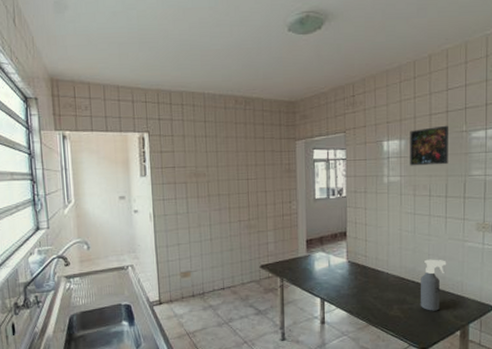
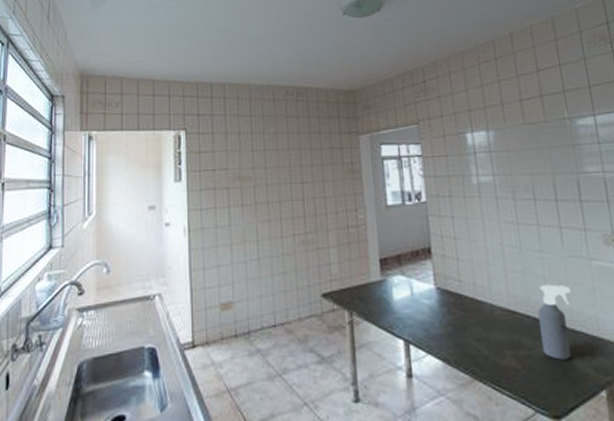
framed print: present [410,125,448,166] -> none [498,112,552,163]

